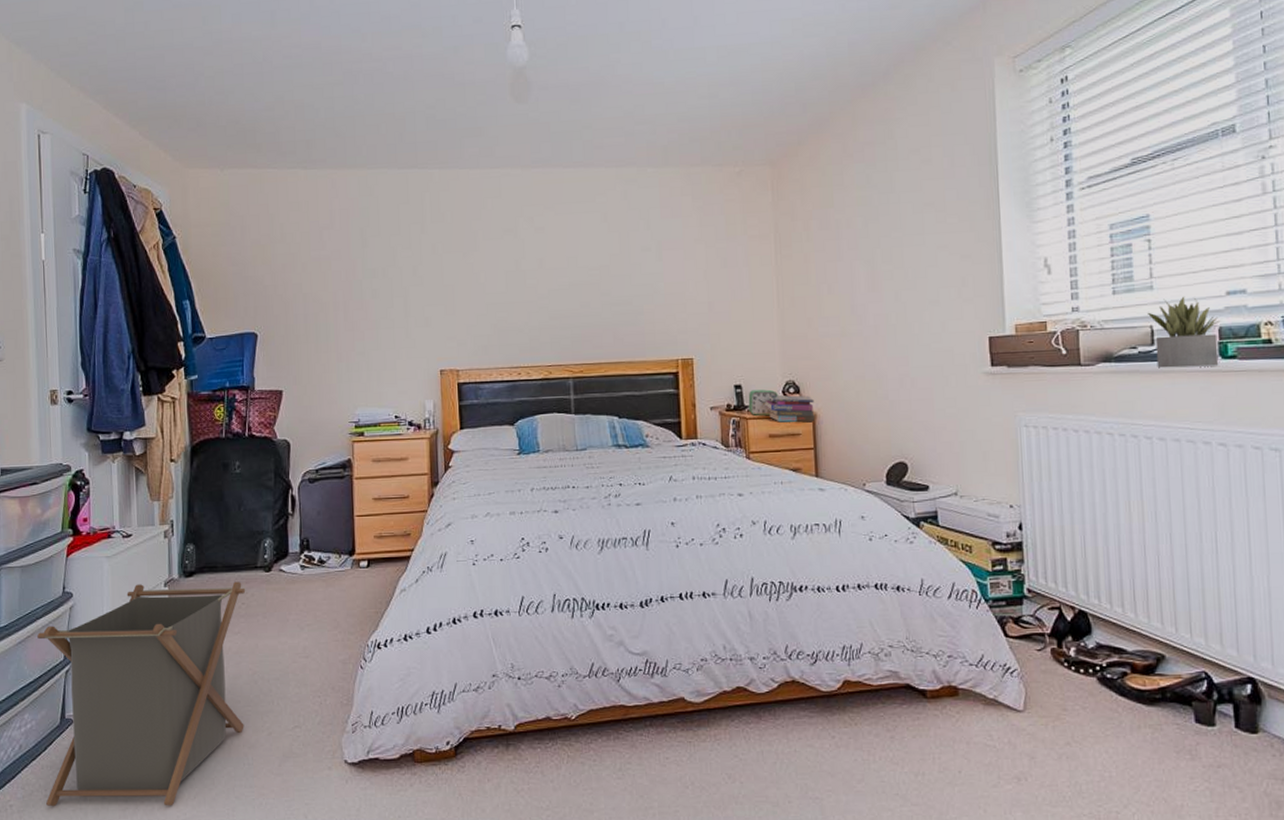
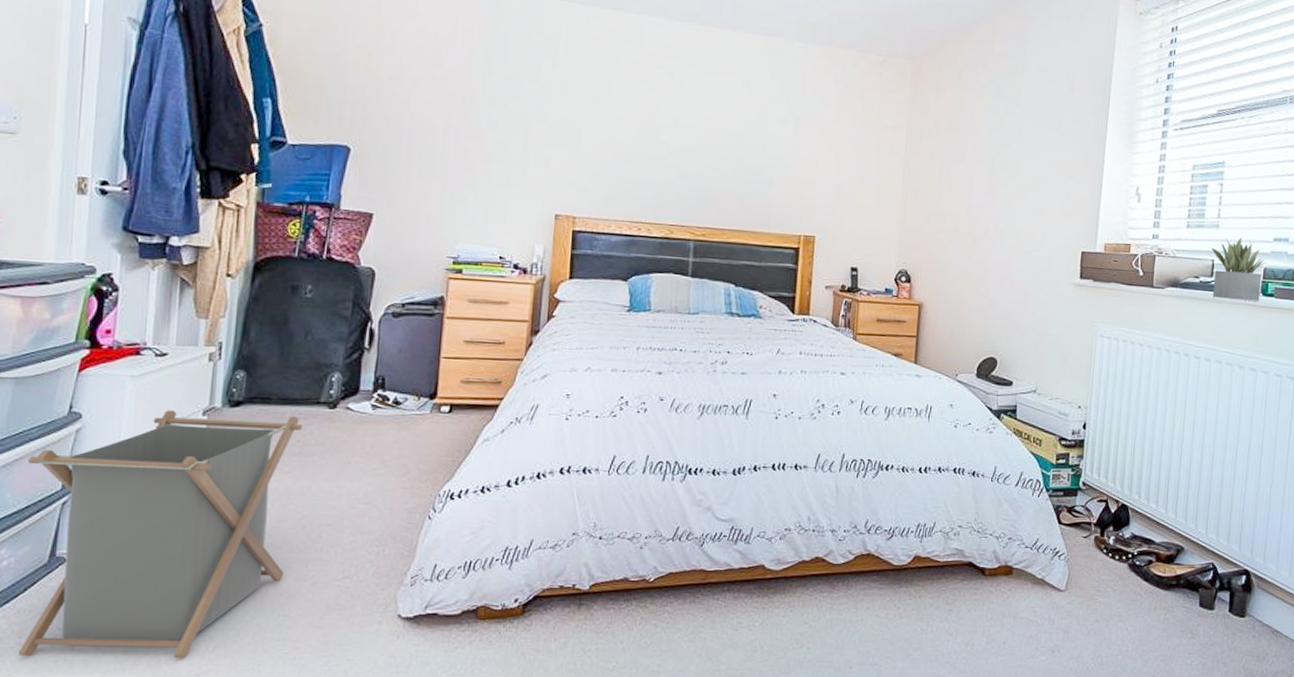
alarm clock: present [748,389,778,416] -> none [861,274,890,301]
books: present [764,394,815,423] -> none [877,281,922,312]

